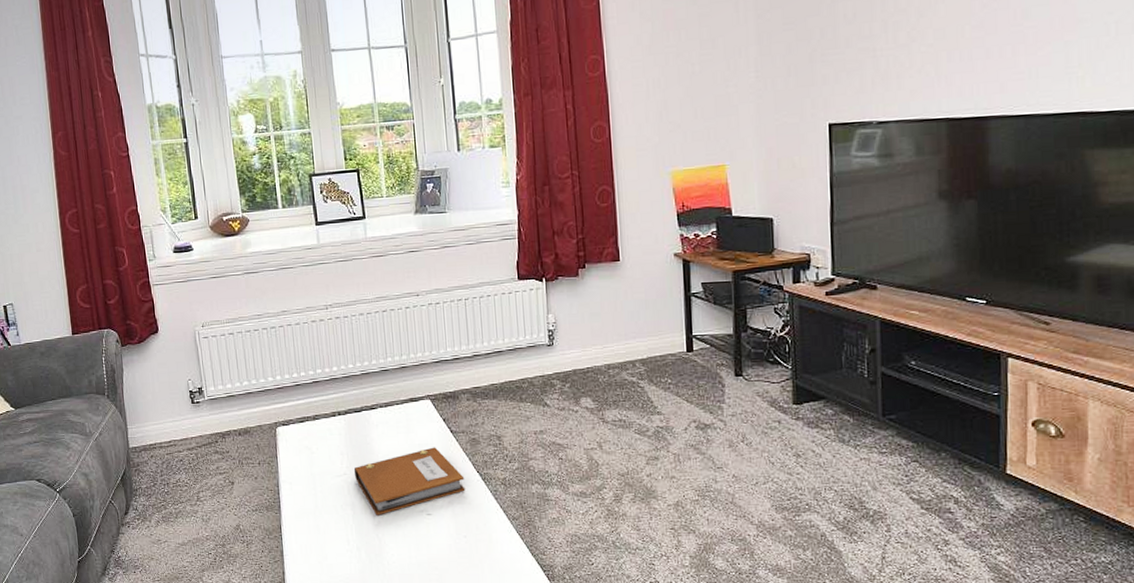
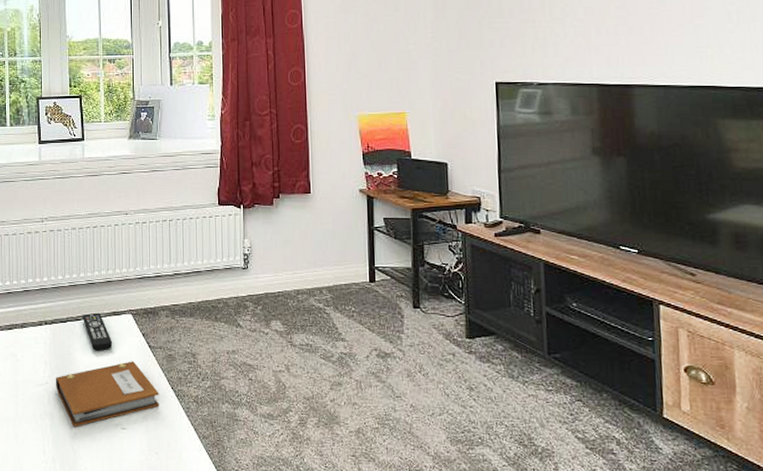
remote control: none [377,400,412,439] -> present [82,312,113,351]

